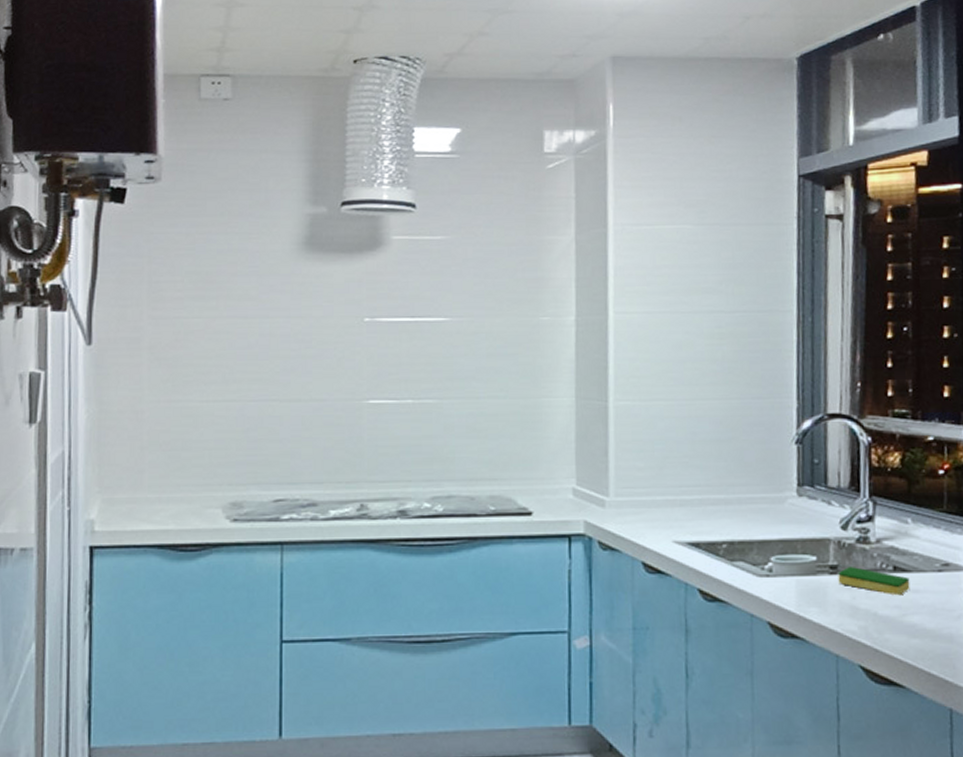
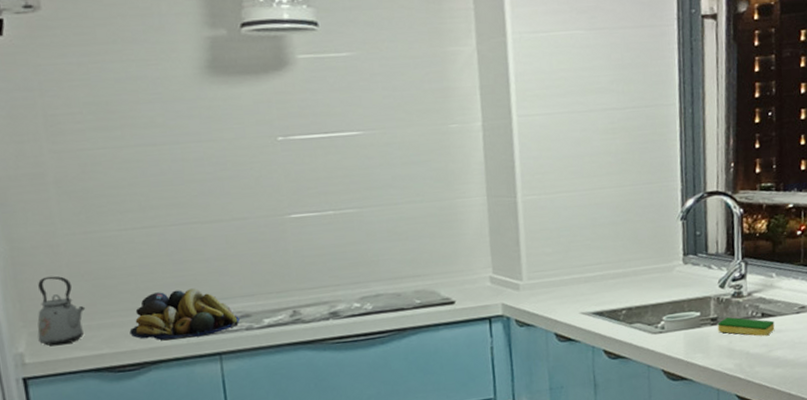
kettle: none [110,442,159,516] -> present [37,276,86,346]
fruit bowl: none [197,469,305,522] -> present [129,288,240,340]

